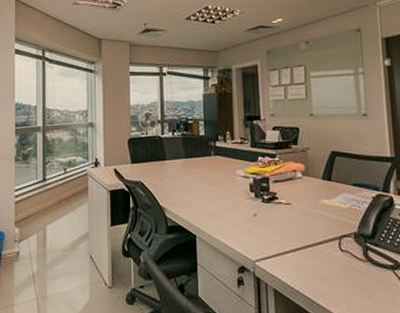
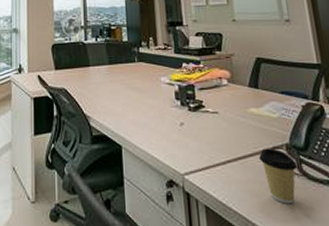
coffee cup: none [328,236,364,287] -> present [259,148,298,204]

